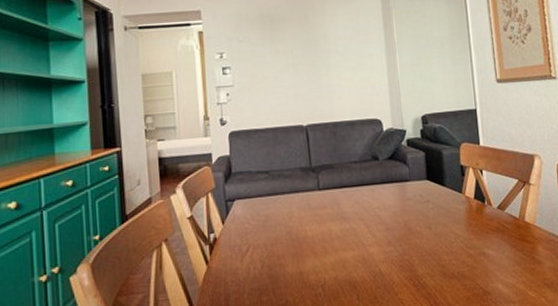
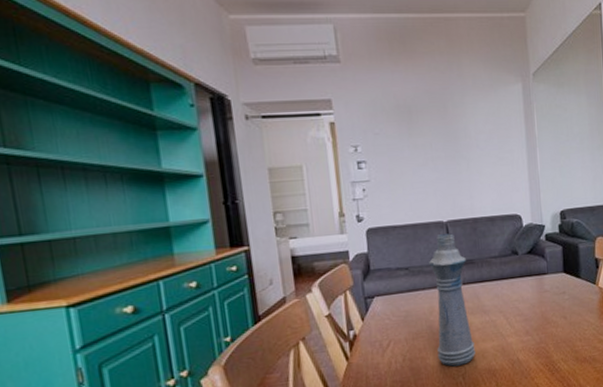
bottle: none [289,137,335,276] -> present [429,233,475,367]

